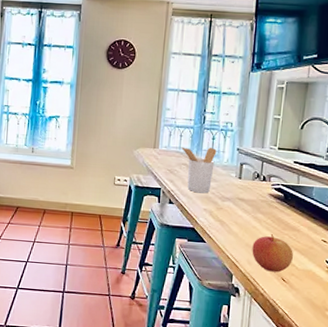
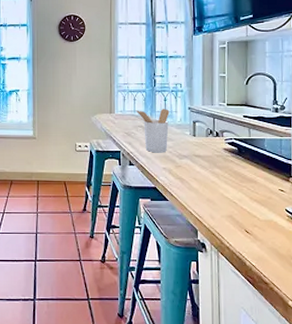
apple: present [252,234,293,273] -> none [213,188,253,225]

